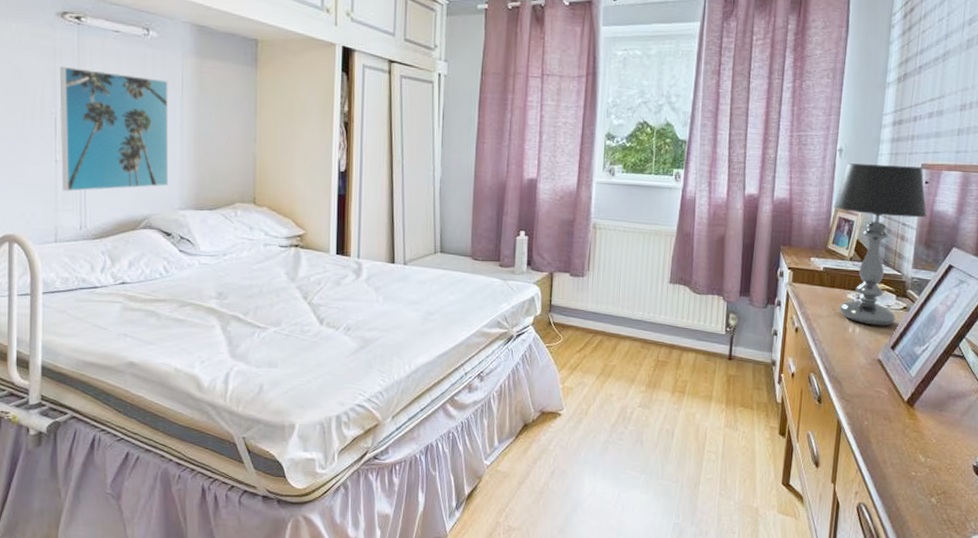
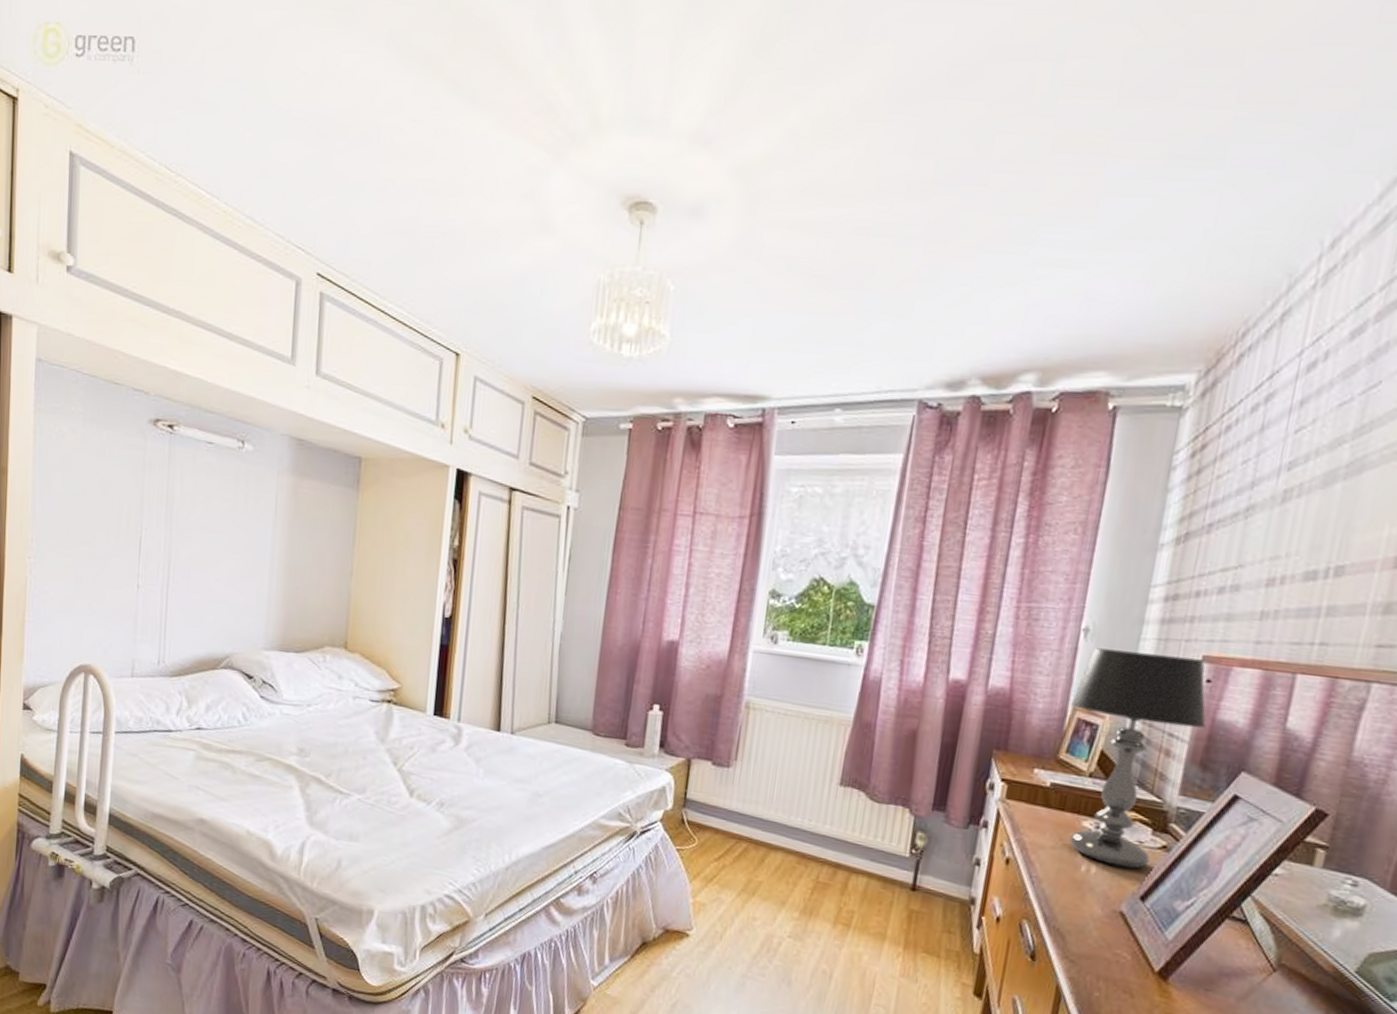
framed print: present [59,66,169,192] -> none [142,480,261,622]

